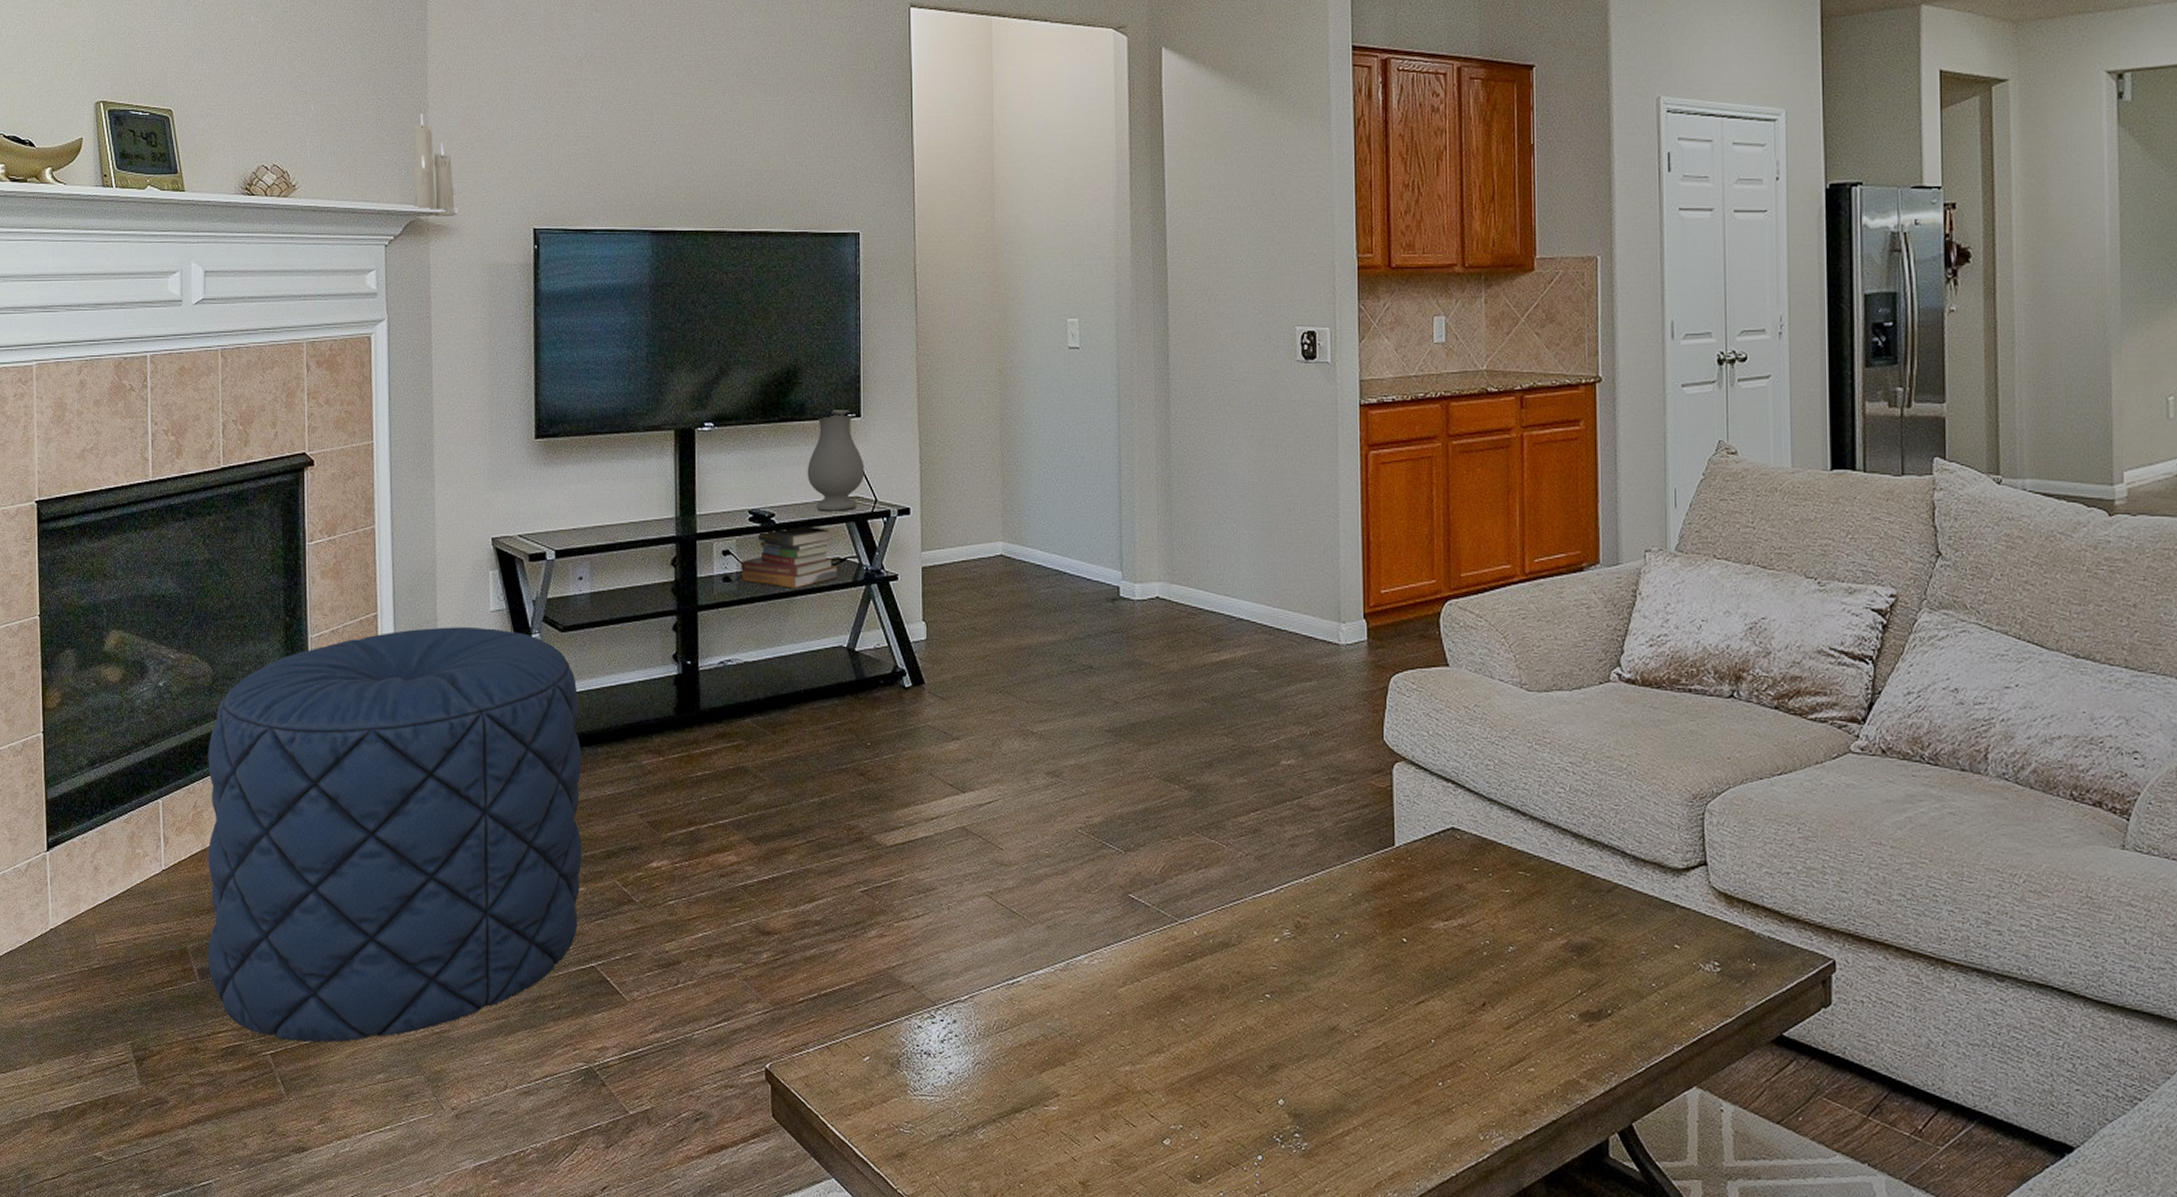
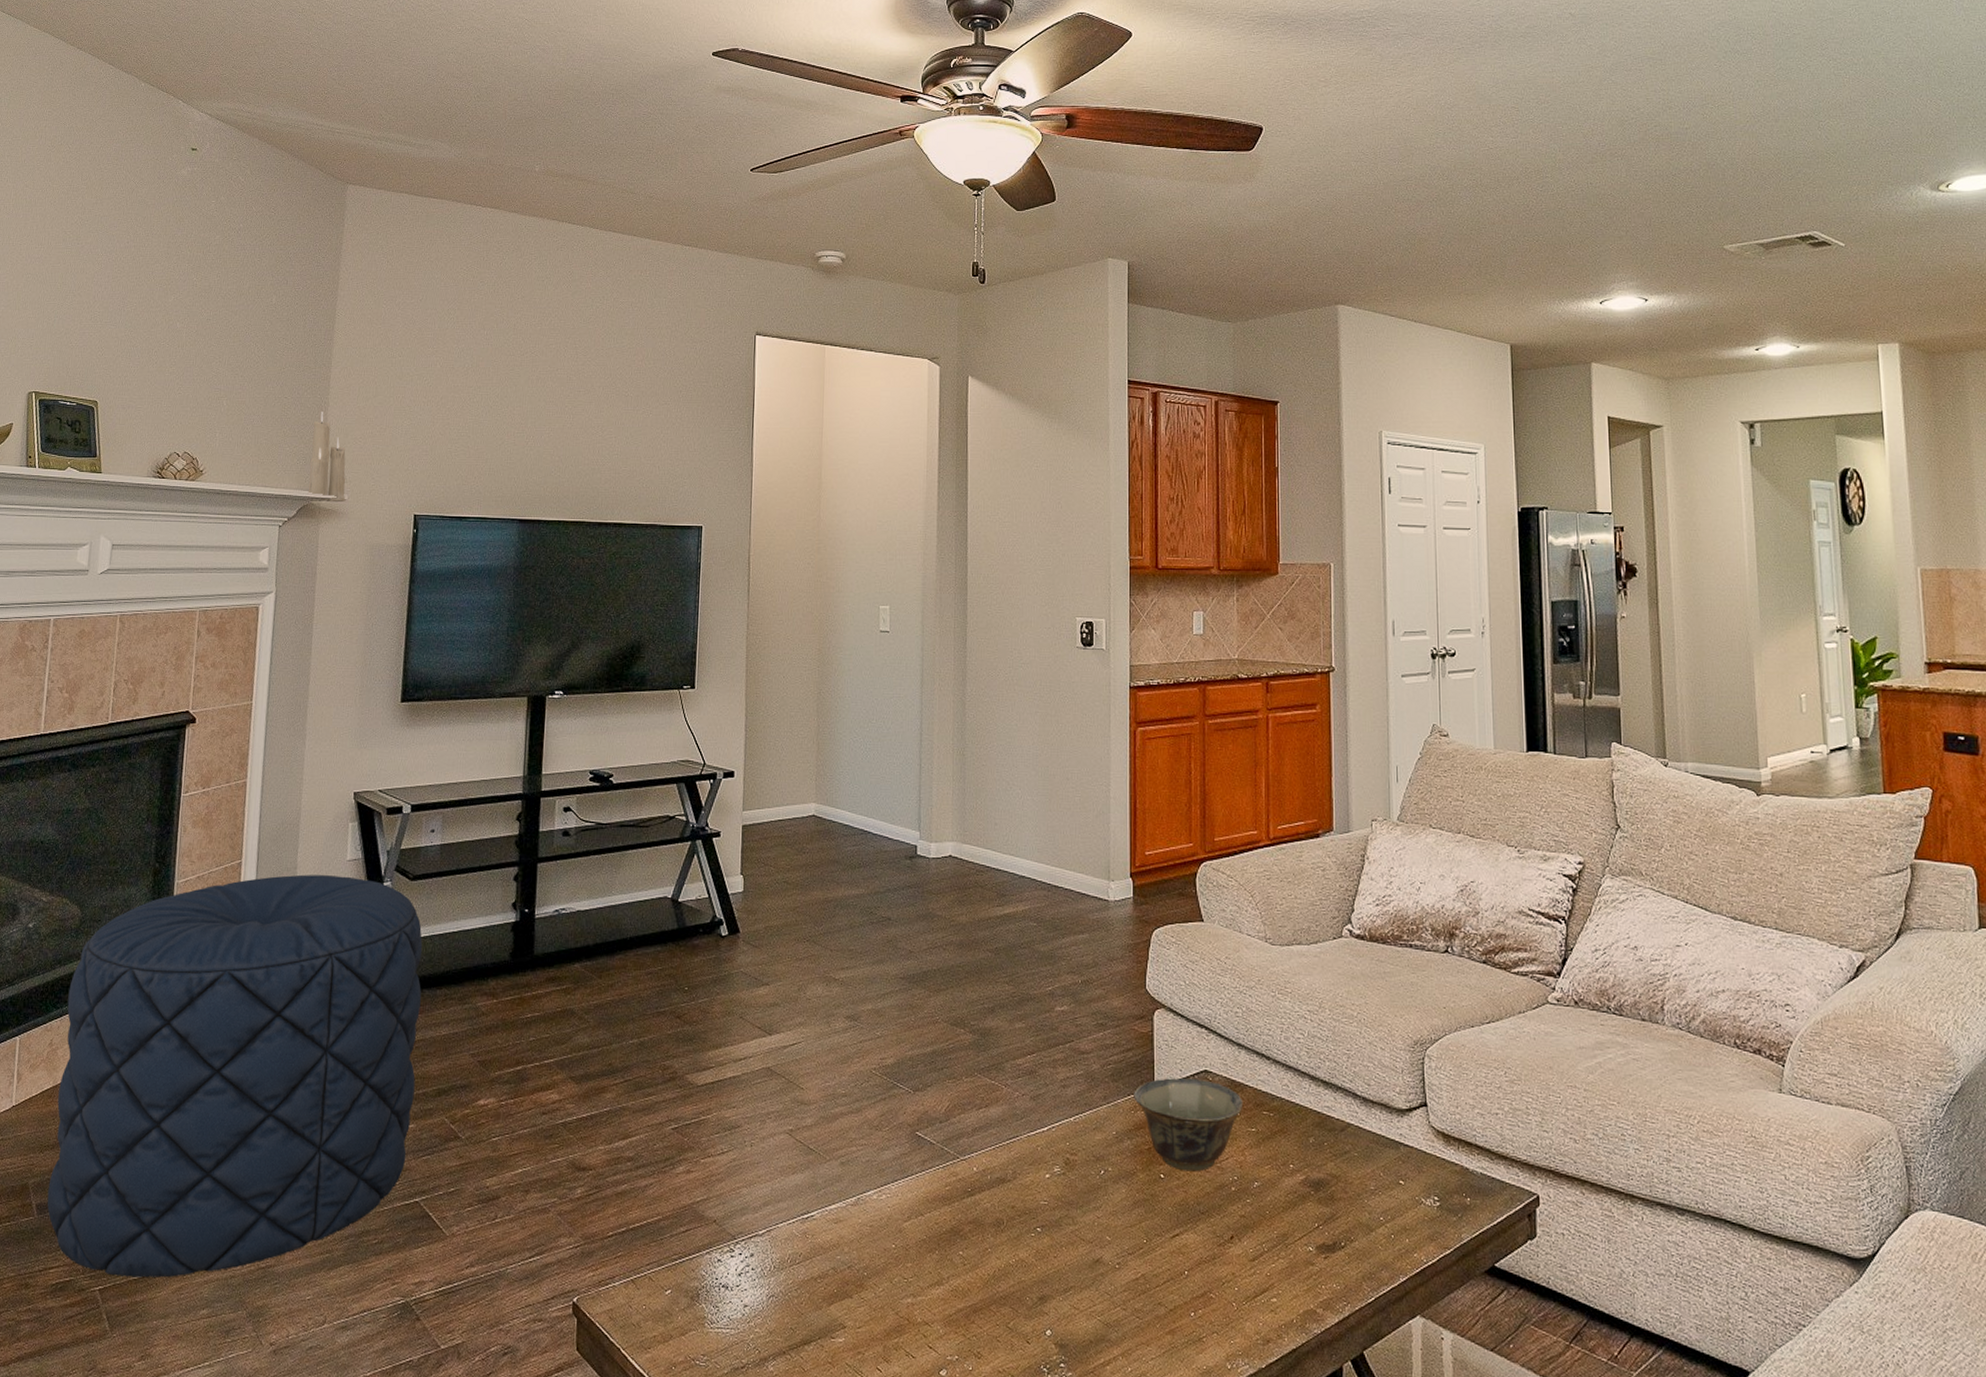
books: present [741,524,837,588] -> none [579,784,667,843]
vase: present [807,410,865,511] -> none [644,682,696,773]
bowl: none [1371,835,1496,936] -> present [1134,1077,1244,1172]

